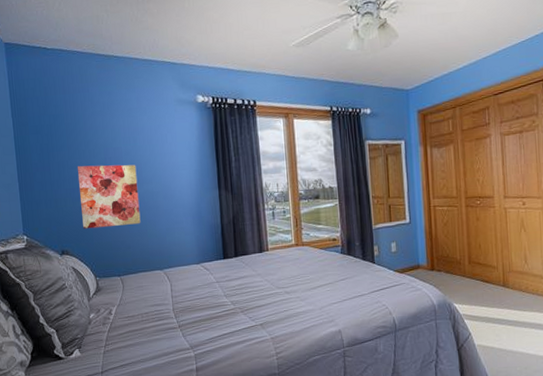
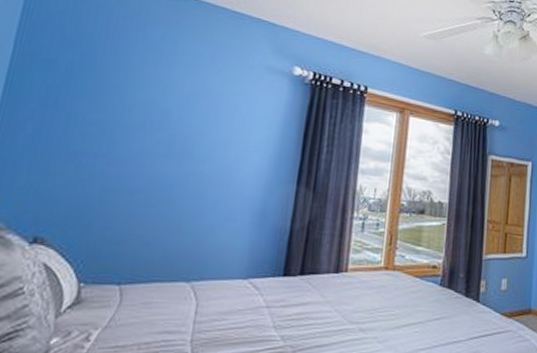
wall art: present [78,164,141,229] -> none [80,122,188,214]

